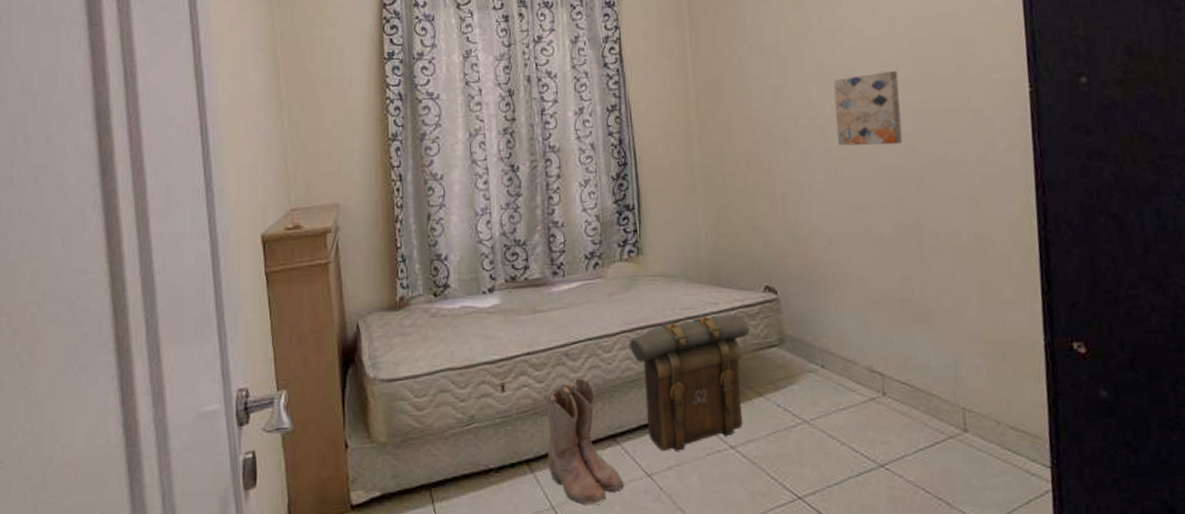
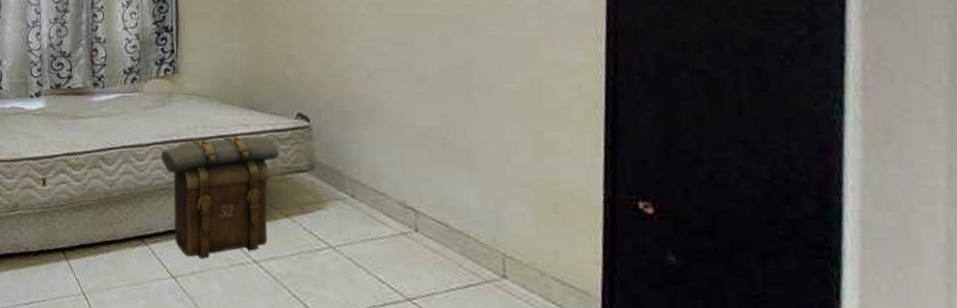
boots: present [544,376,624,505] -> none [80,180,150,296]

